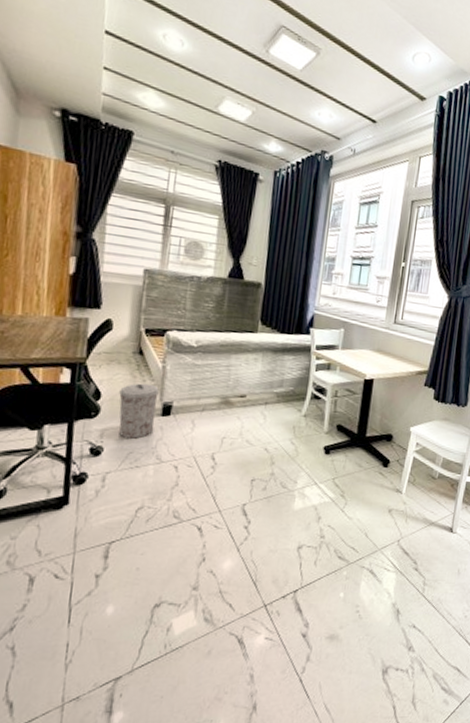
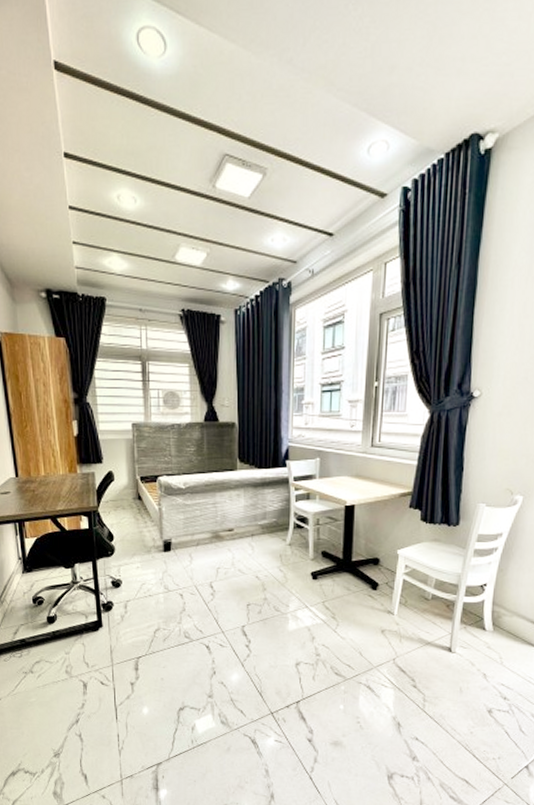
trash can: present [119,383,159,439] -> none [127,524,159,572]

